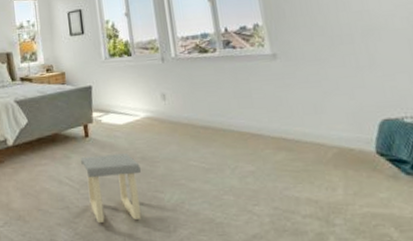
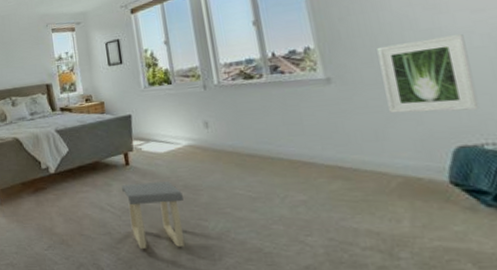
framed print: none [316,17,400,89] -> present [377,34,480,114]

